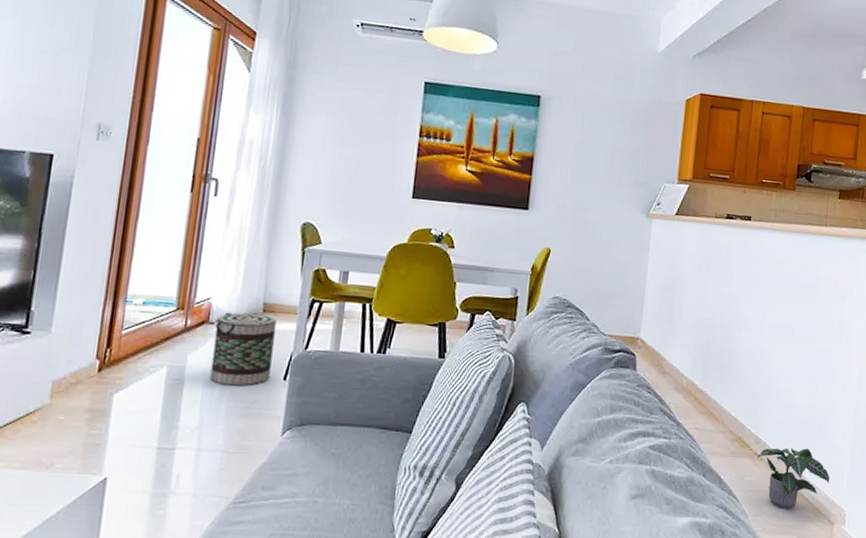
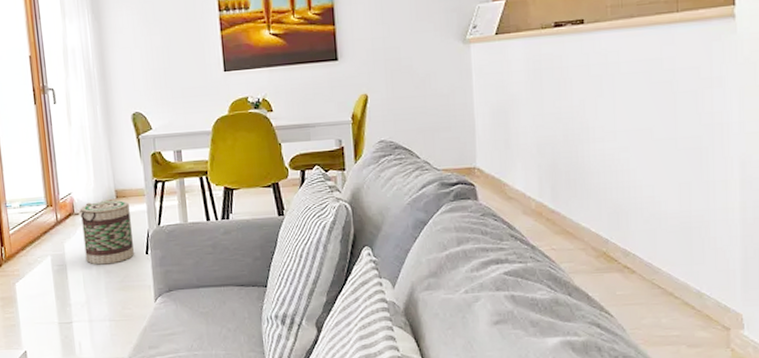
potted plant: present [757,447,830,509] -> none [627,255,719,319]

